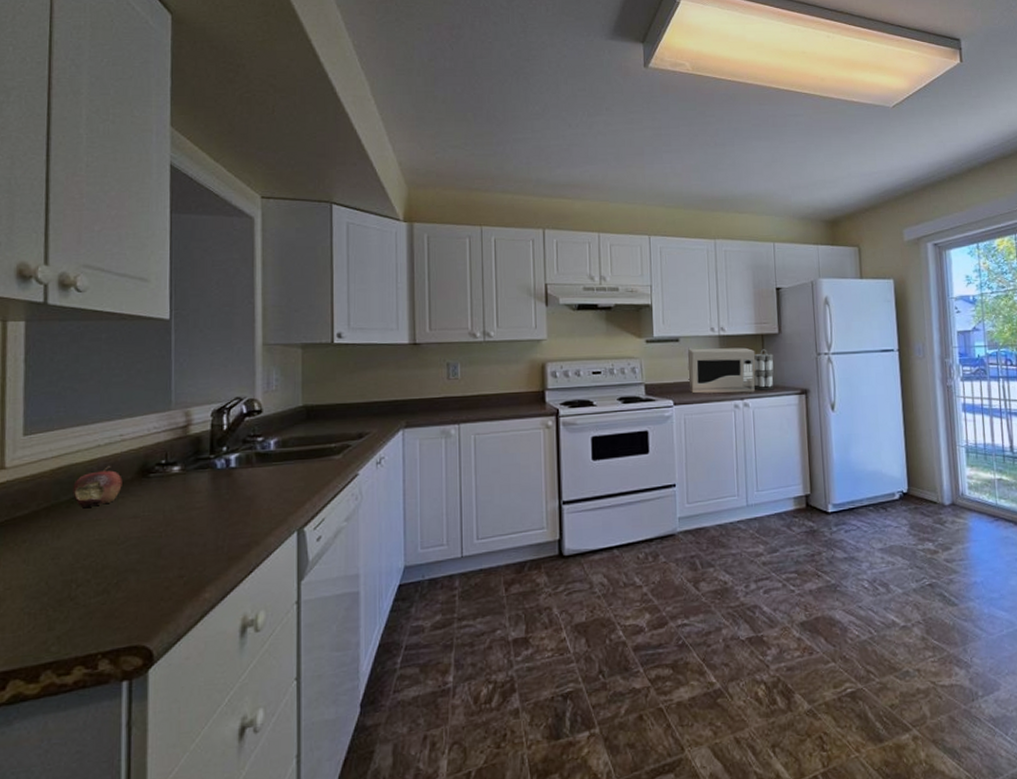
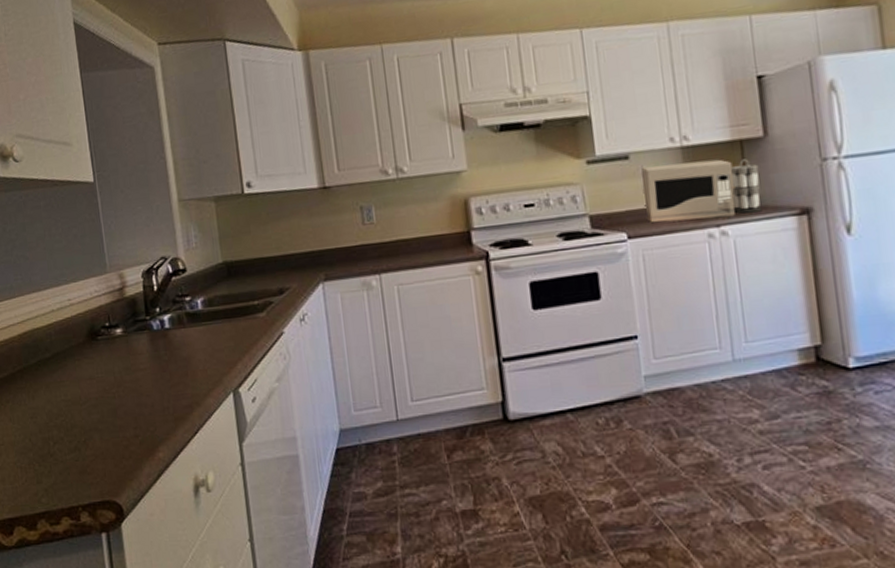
fruit: present [73,465,123,509] -> none [37,329,77,371]

